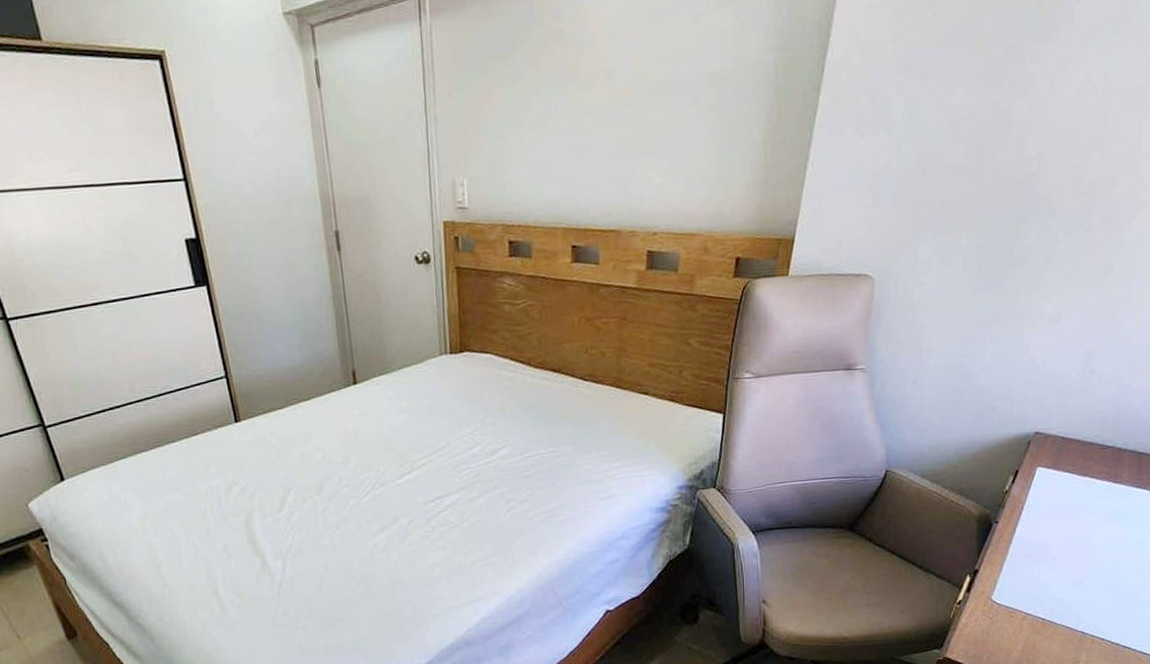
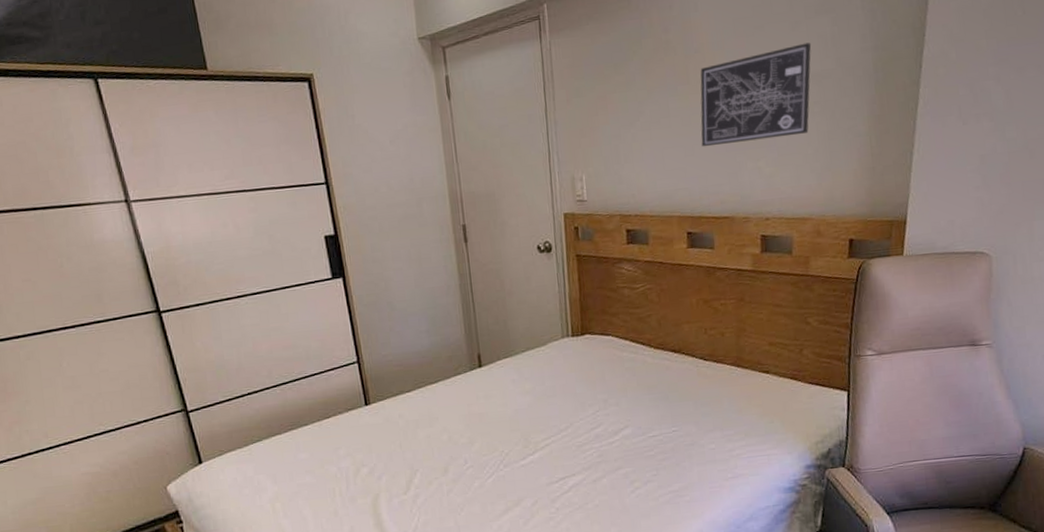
wall art: none [590,38,712,153] -> present [700,42,812,147]

